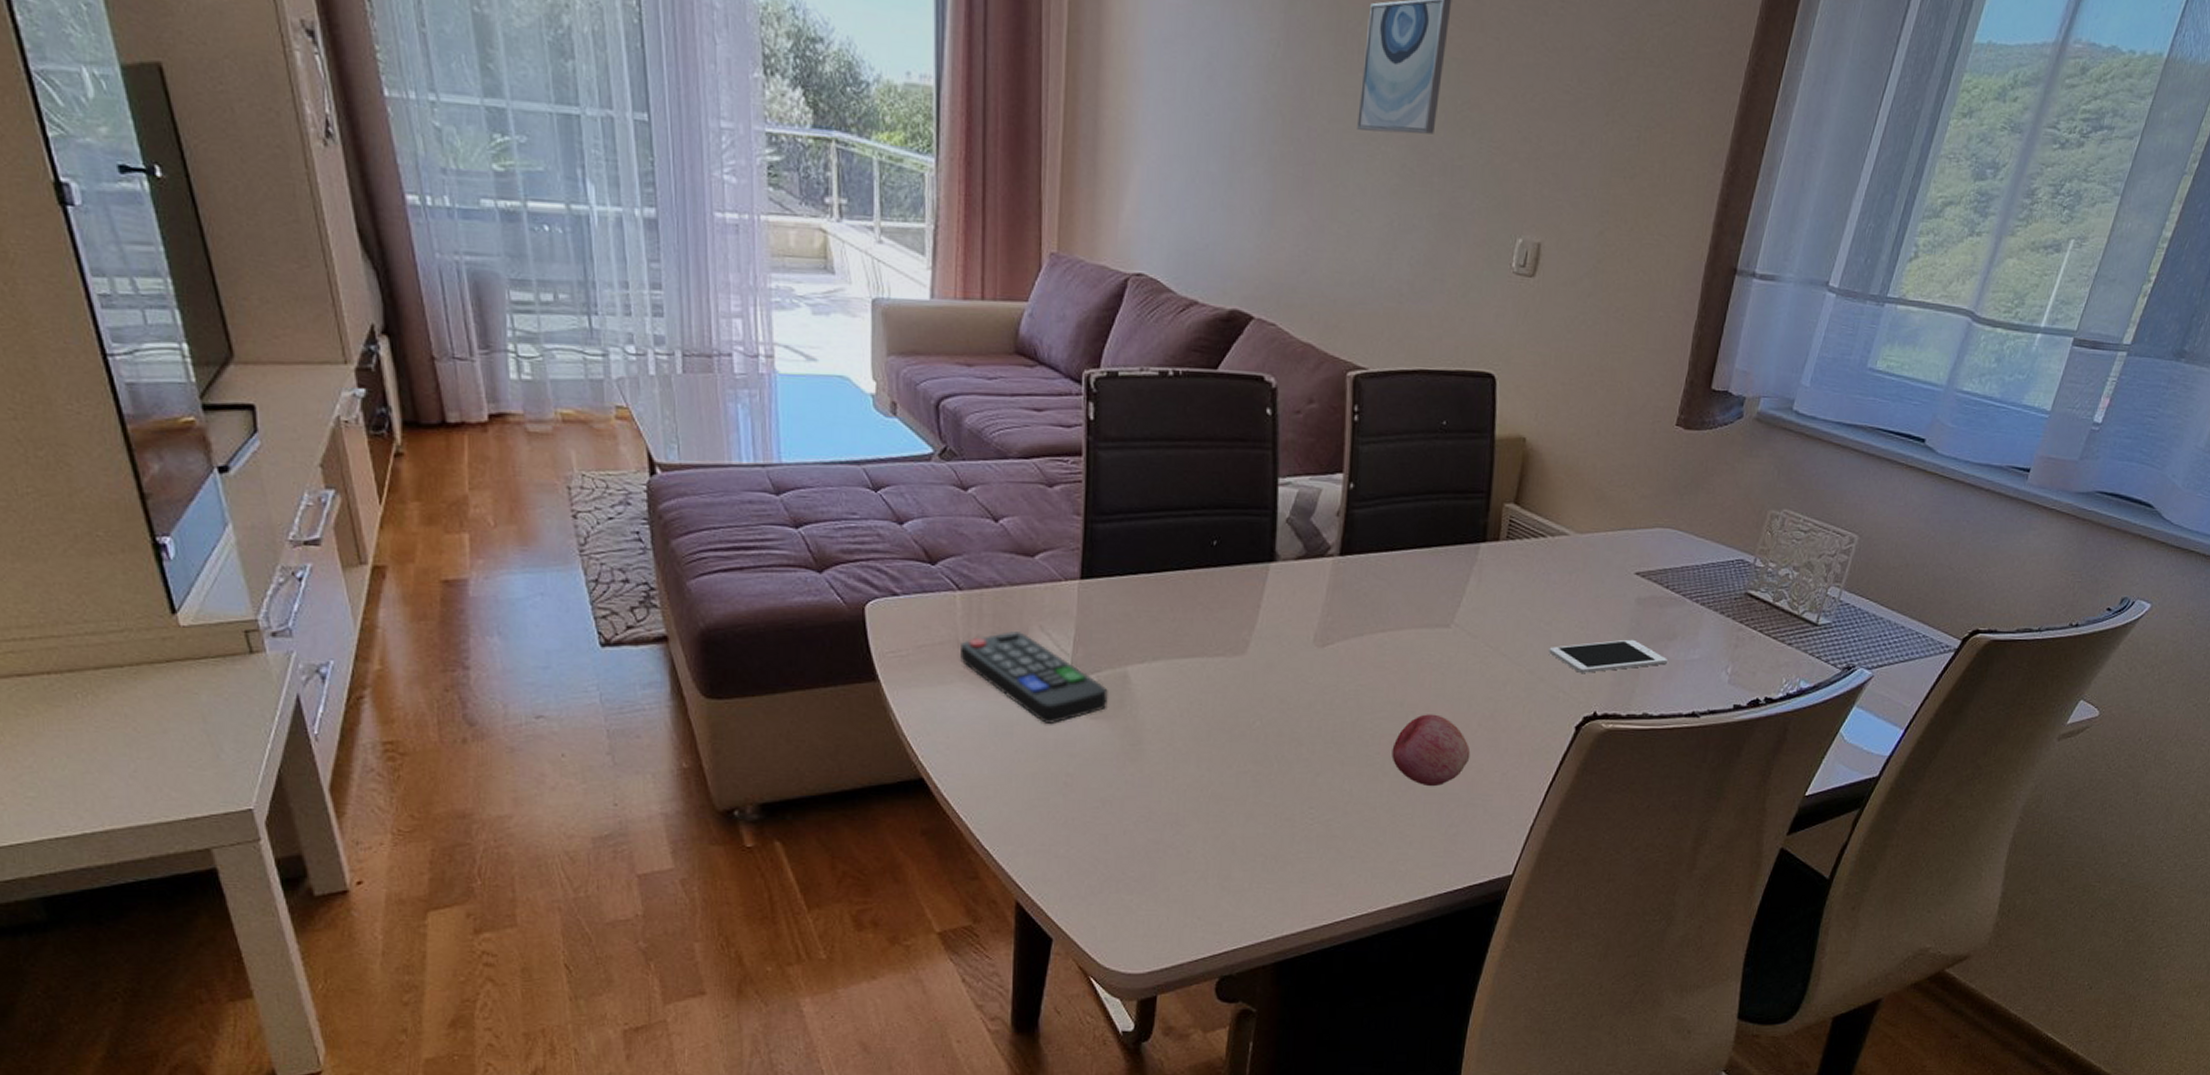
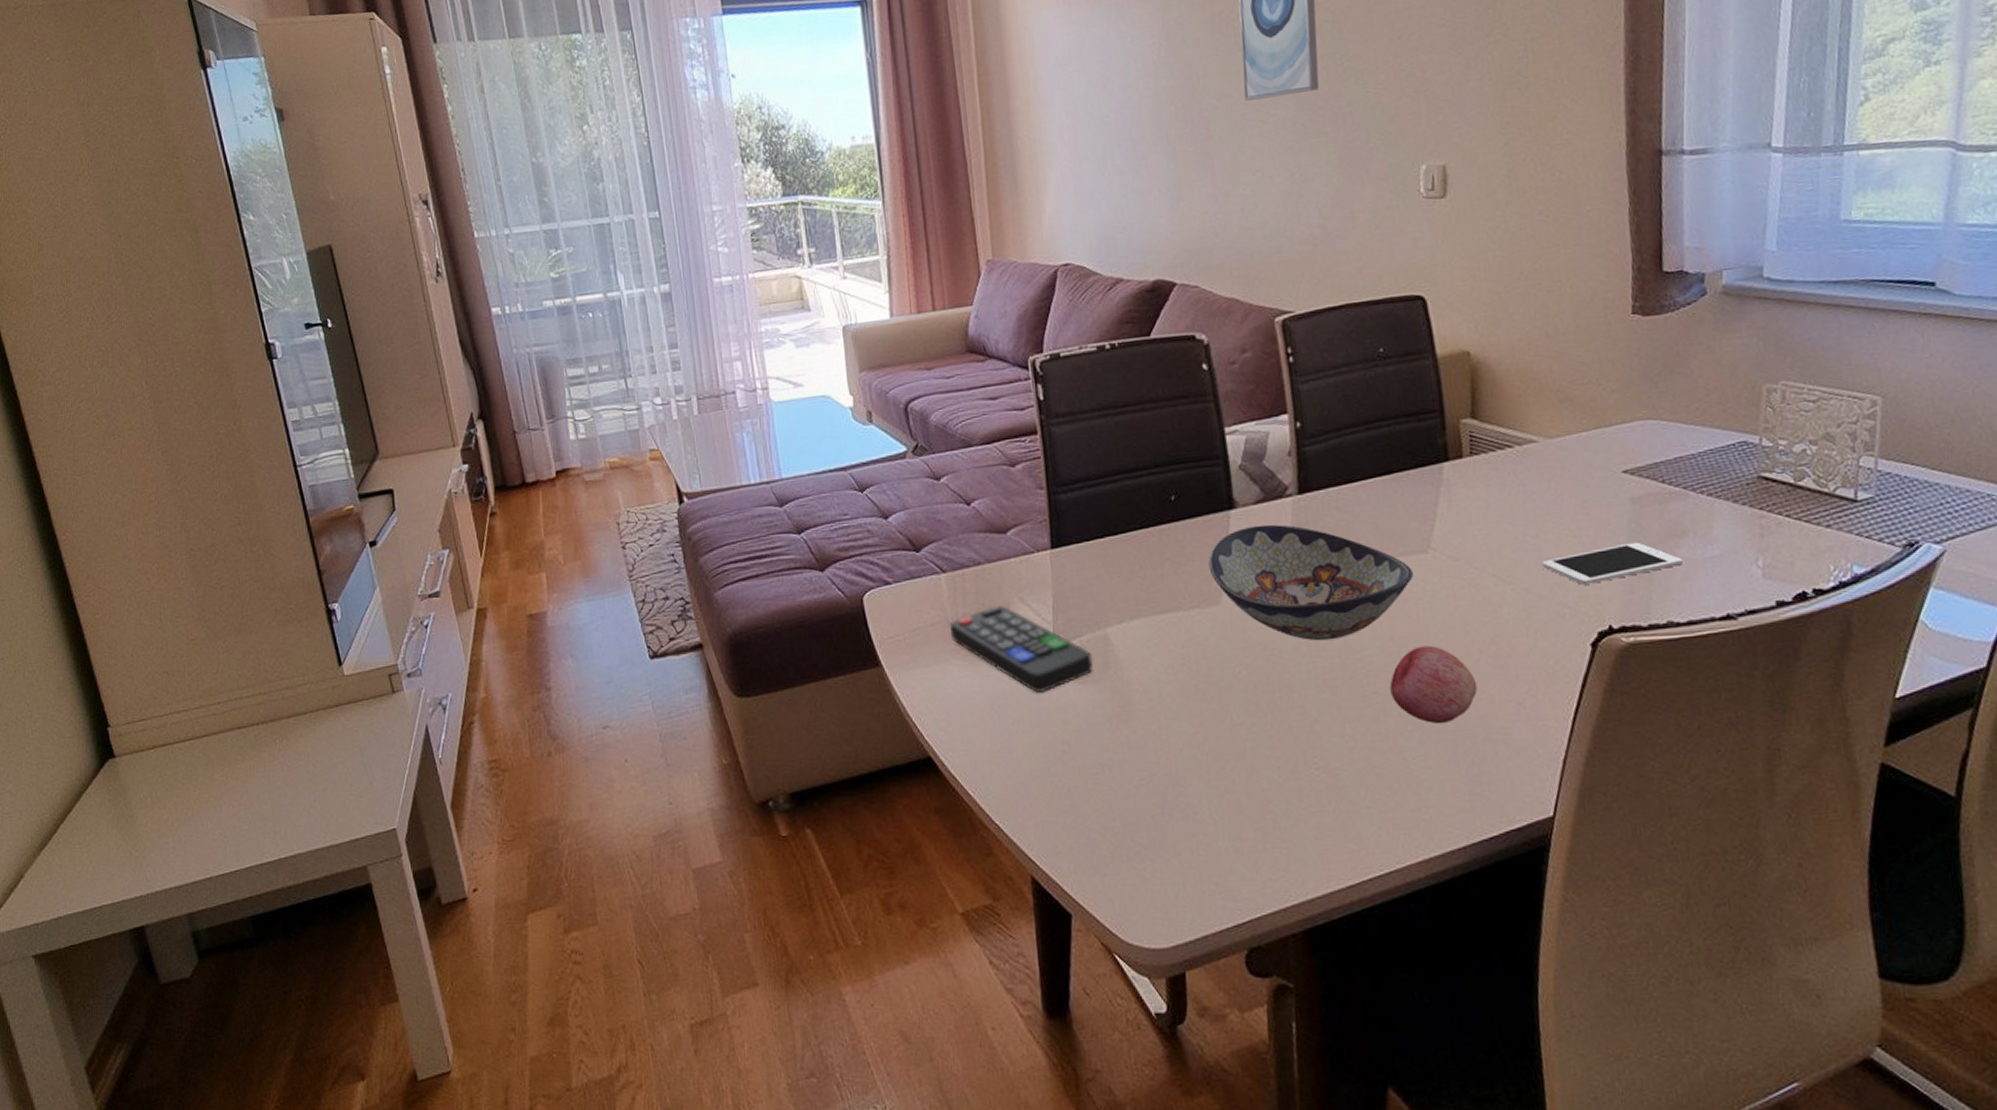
decorative bowl: none [1240,581,1434,700] -> present [1208,524,1414,641]

